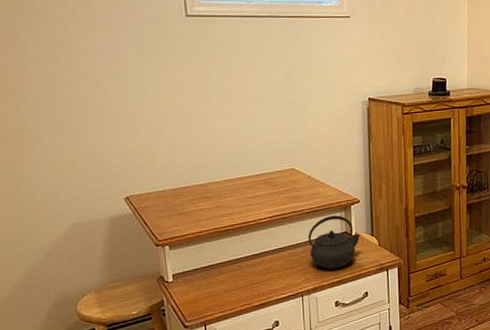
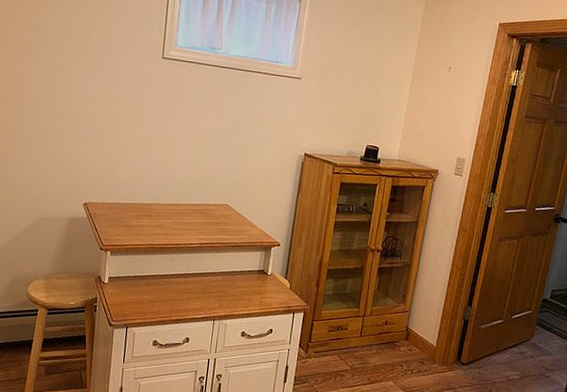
kettle: present [308,215,361,269] -> none [227,252,276,302]

